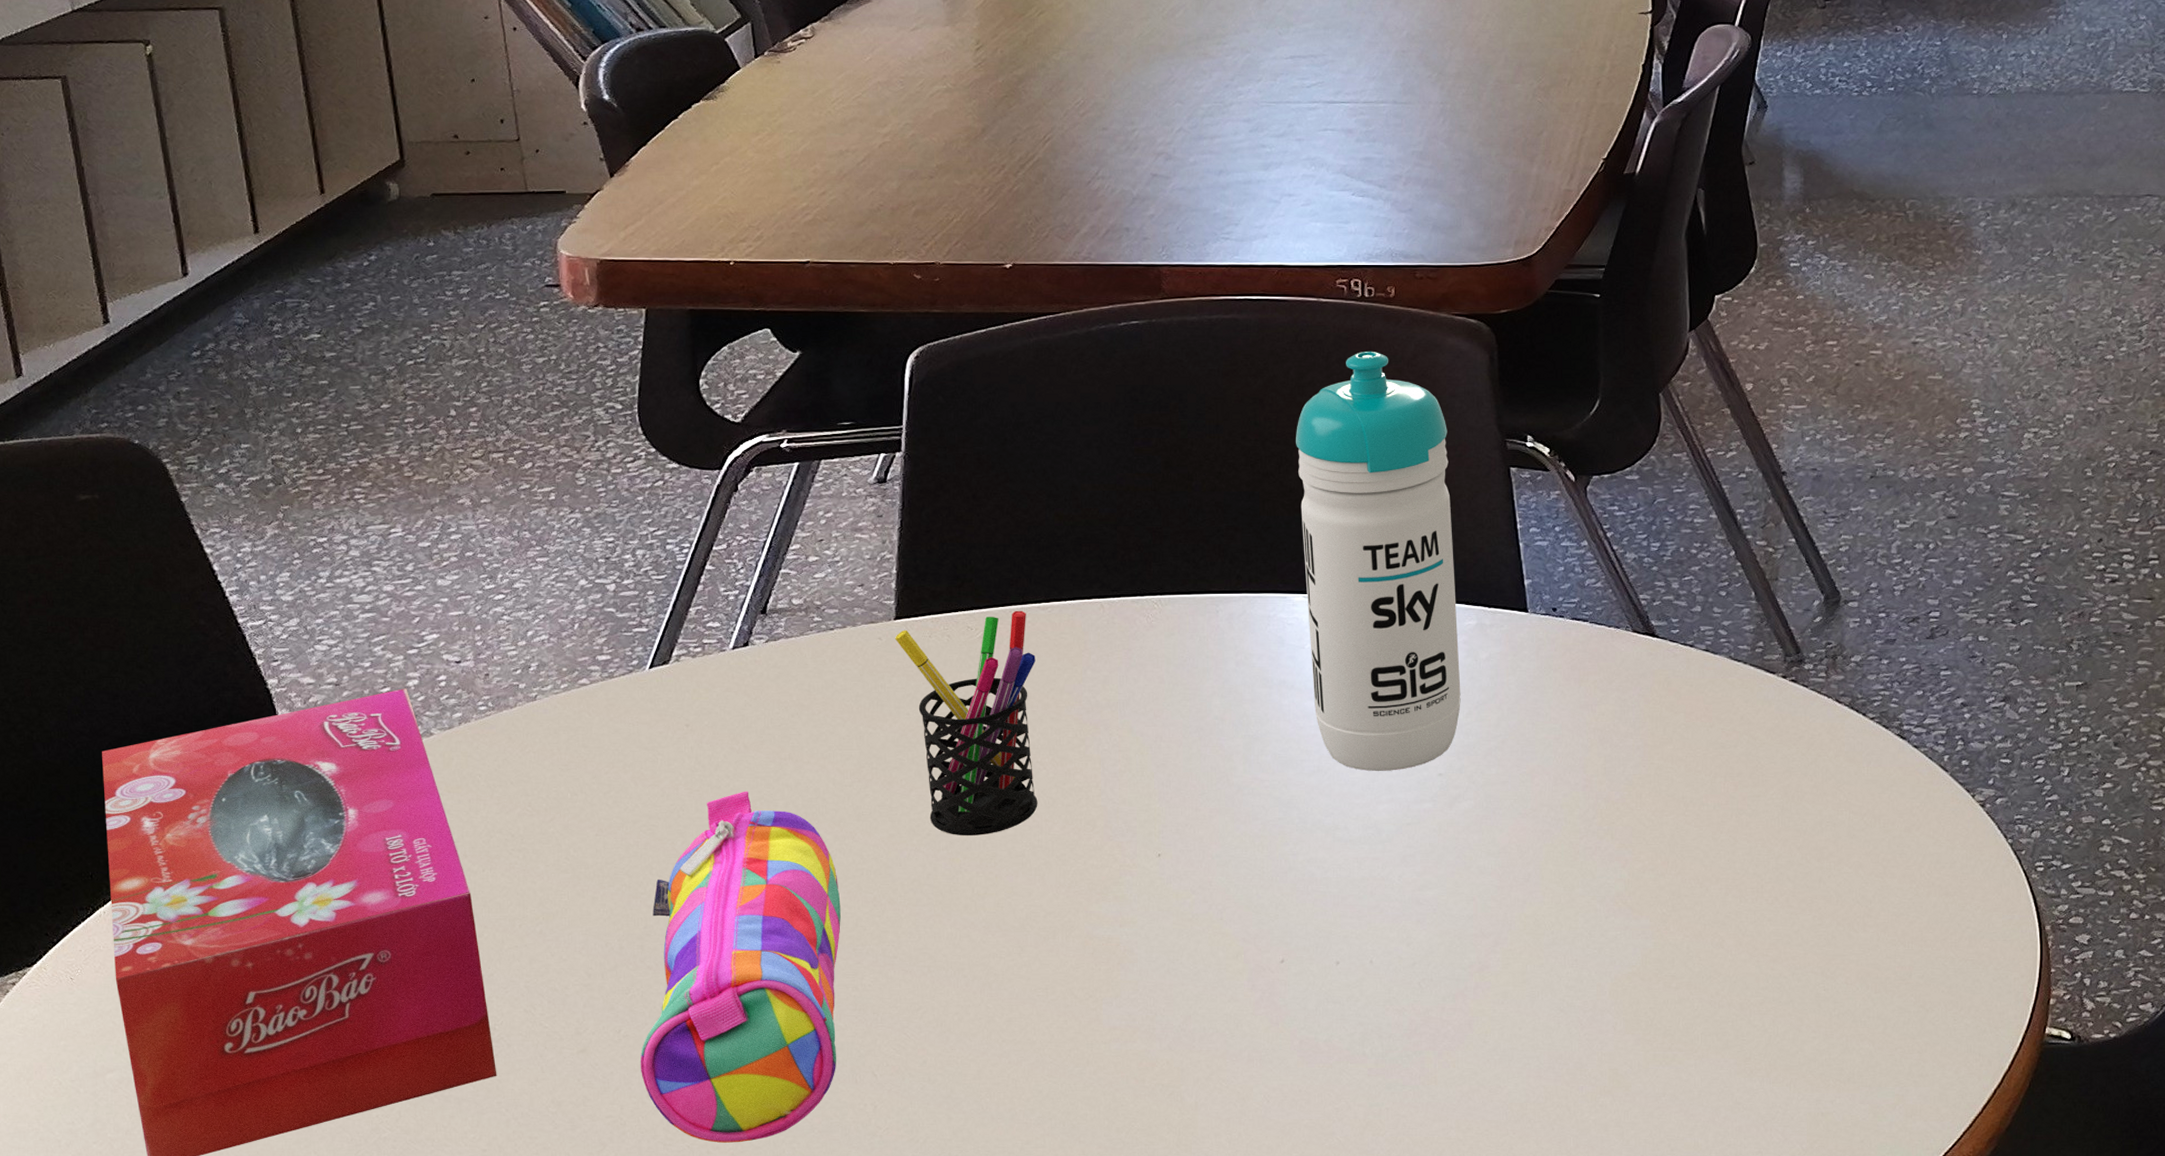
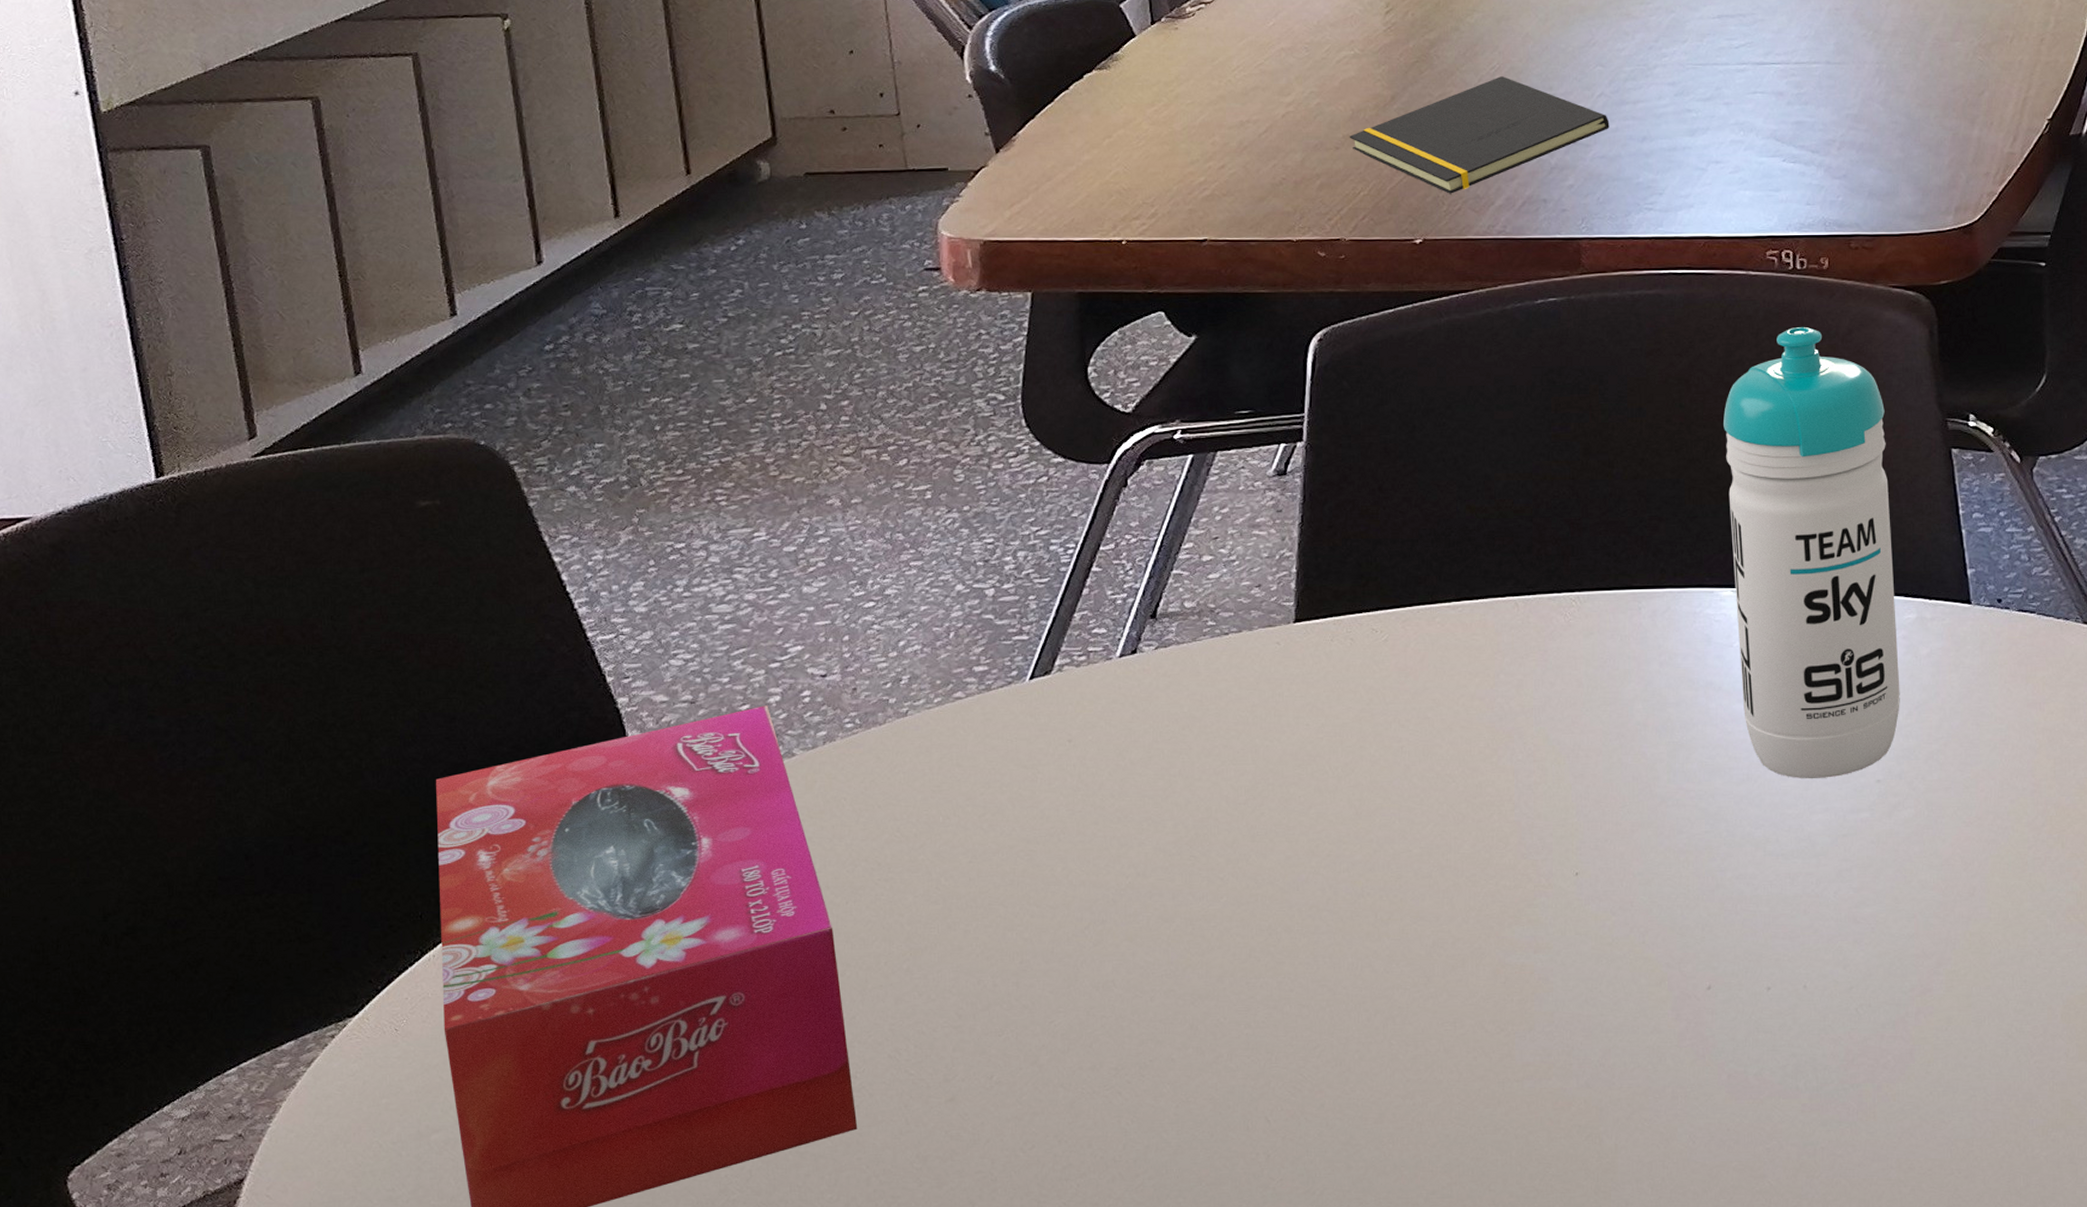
pencil case: present [641,791,841,1143] -> none [1014,811,1233,1199]
pen holder: present [895,610,1038,835] -> none [1294,610,1447,856]
notepad: none [942,111,1188,222] -> present [1349,76,1610,194]

